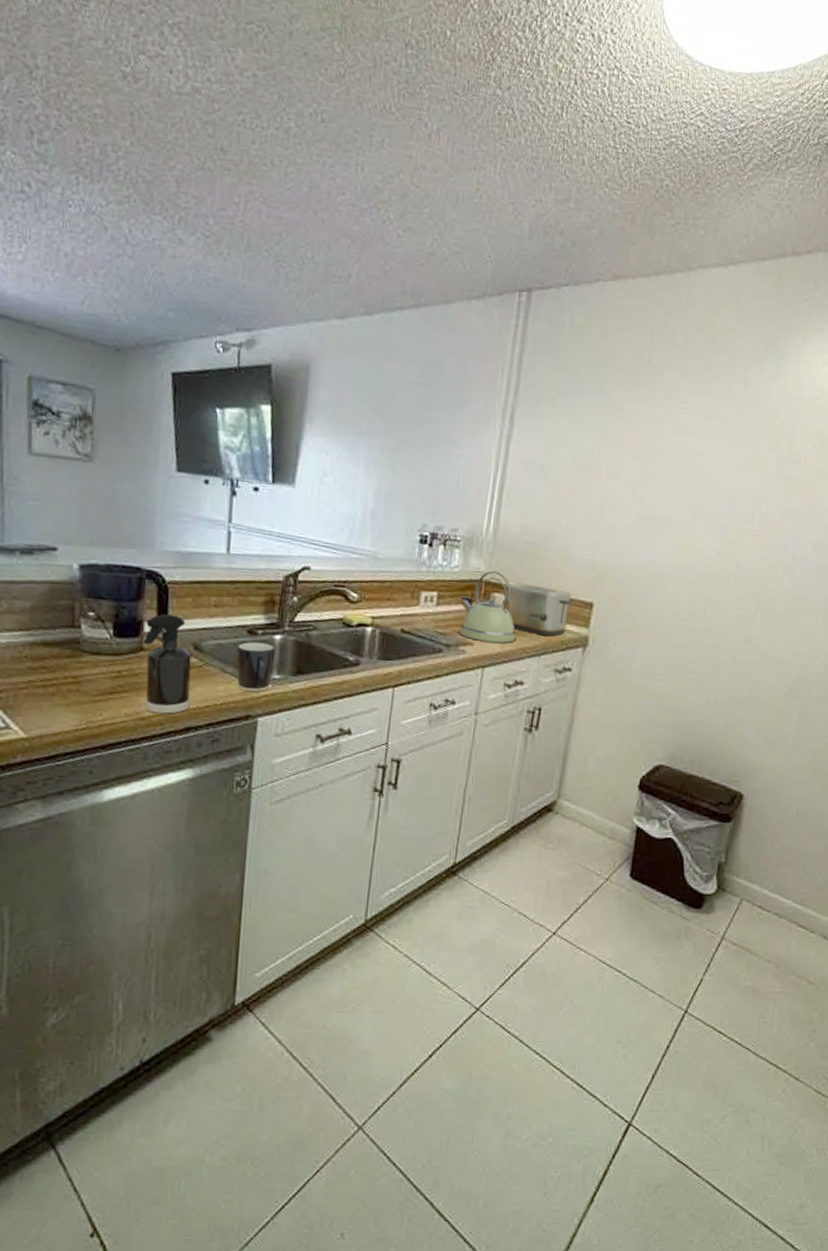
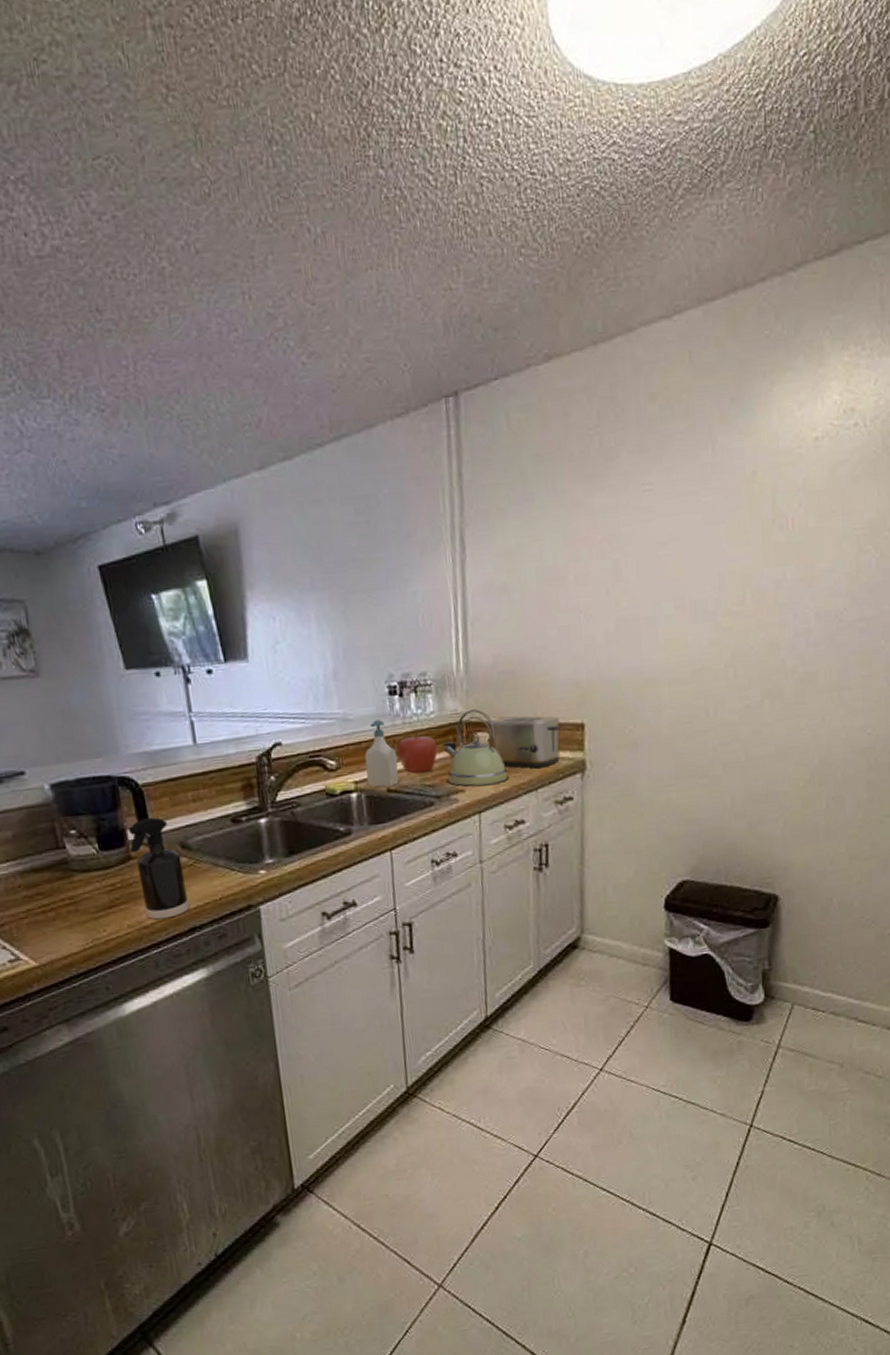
mug: present [236,642,276,692] -> none [223,829,266,882]
soap bottle: none [384,563,417,629] -> present [365,719,399,788]
fruit: none [417,579,455,621] -> present [396,729,438,774]

